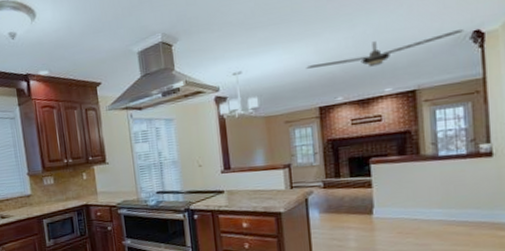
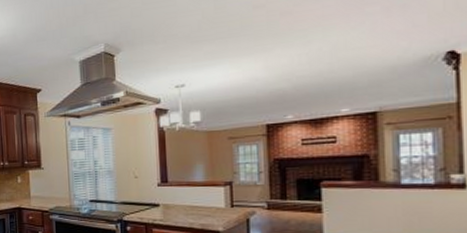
ceiling fan: present [306,29,465,69] -> none [254,49,436,85]

